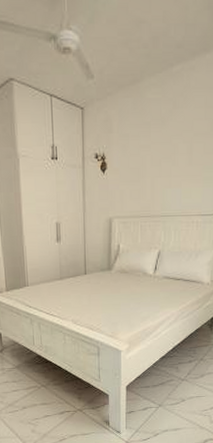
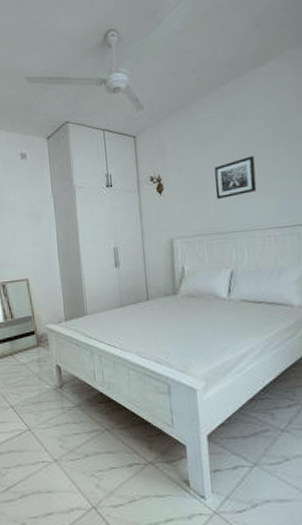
wall art: none [153,145,190,183] -> present [214,156,257,199]

